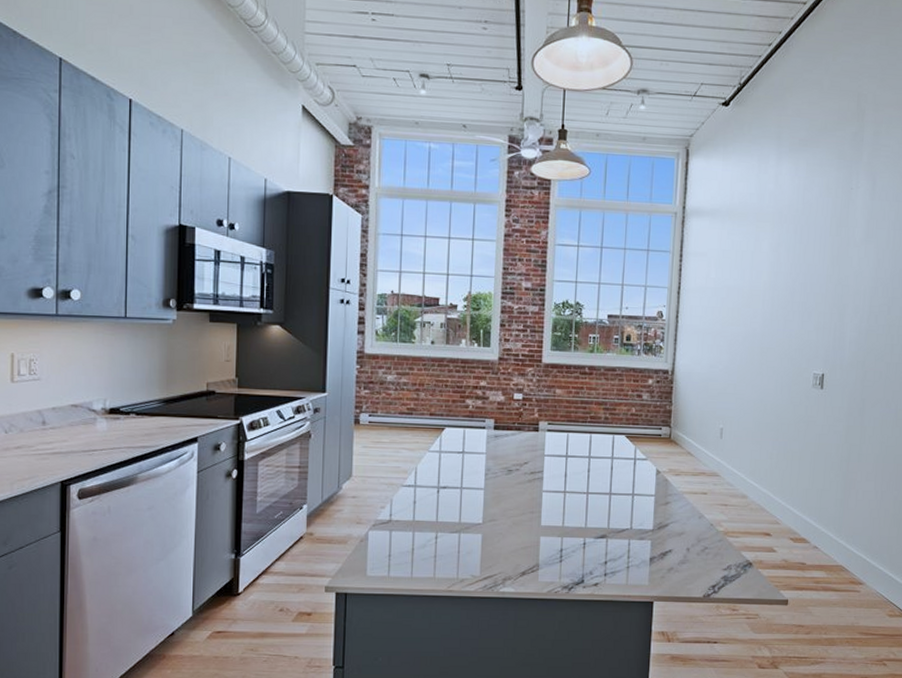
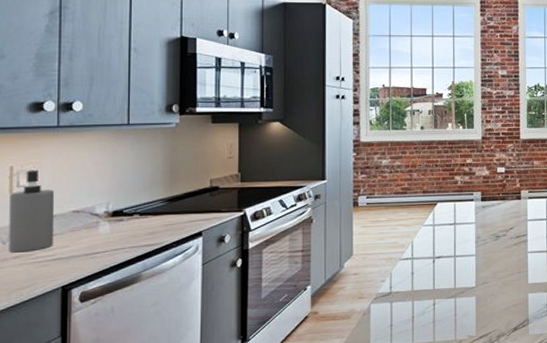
soap dispenser: none [10,360,53,443] -> present [8,171,54,253]

